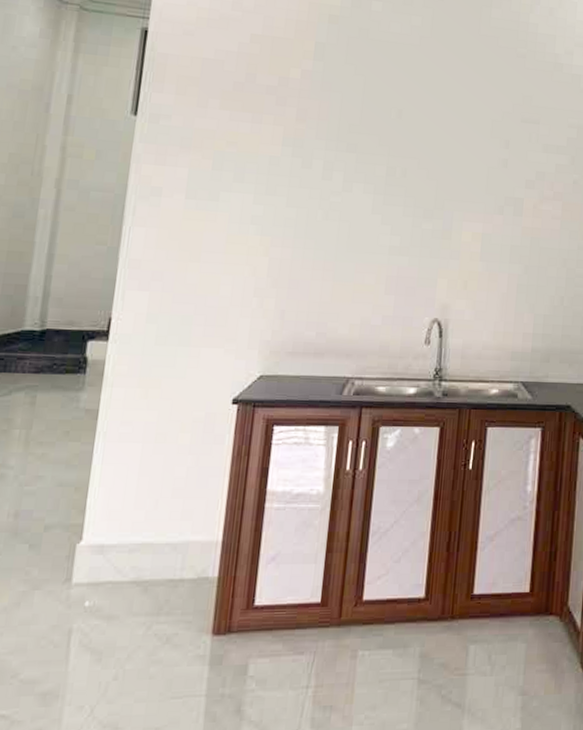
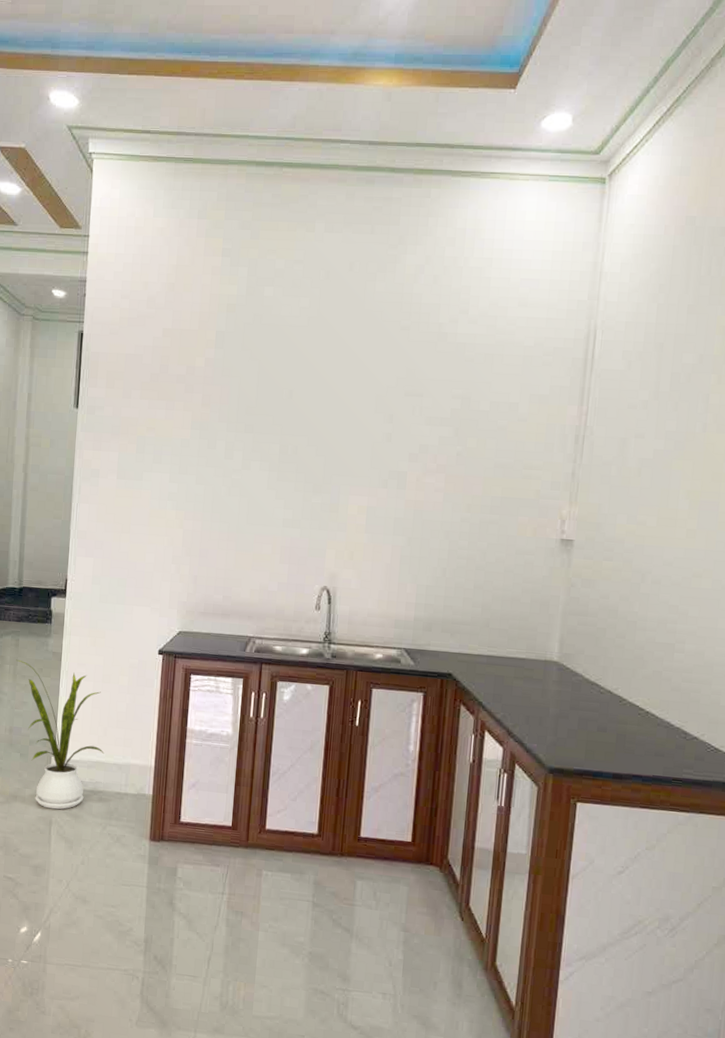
house plant: none [30,421,154,613] -> present [16,659,104,810]

